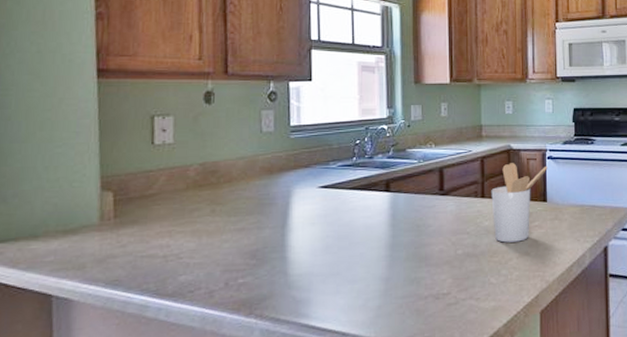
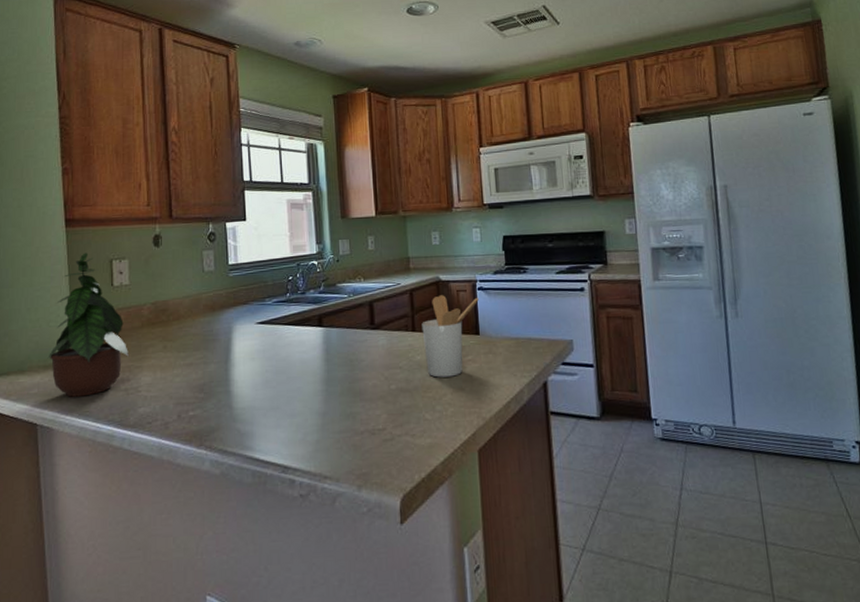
potted plant: none [68,107,171,265] -> present [47,252,130,397]

